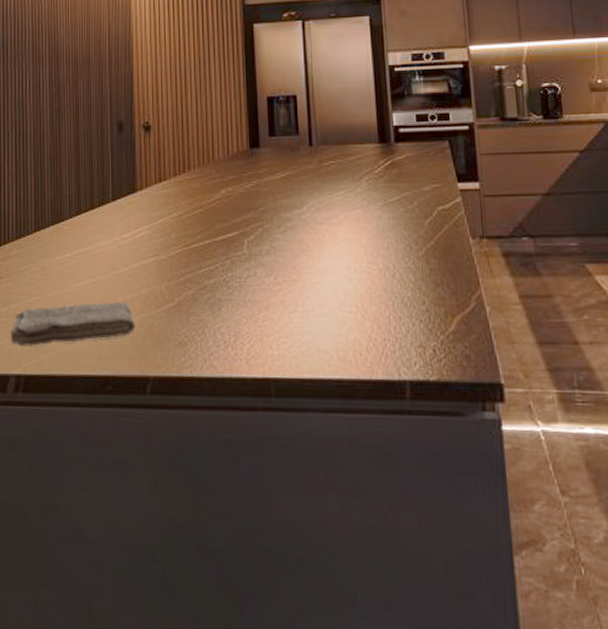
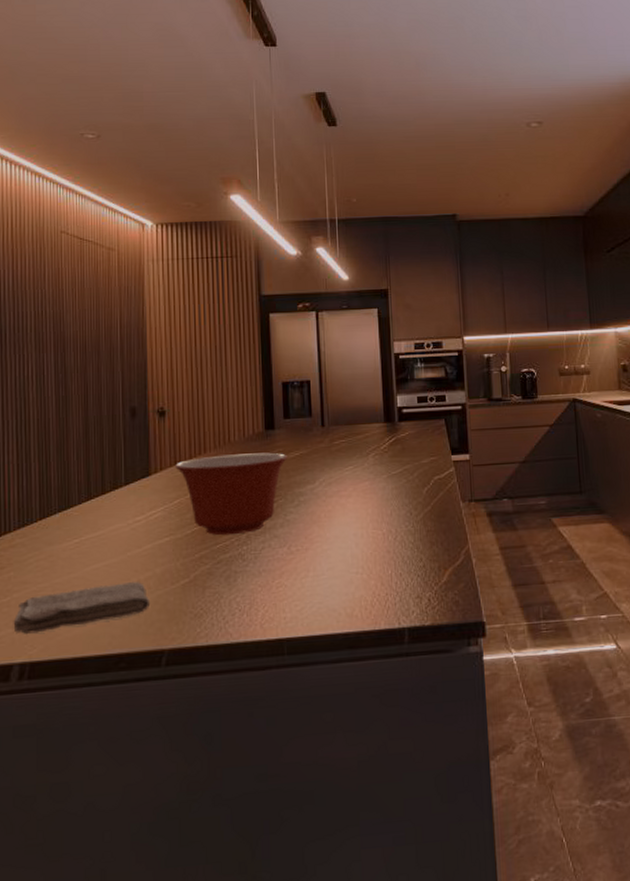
mixing bowl: none [160,172,273,260] -> present [175,452,287,536]

